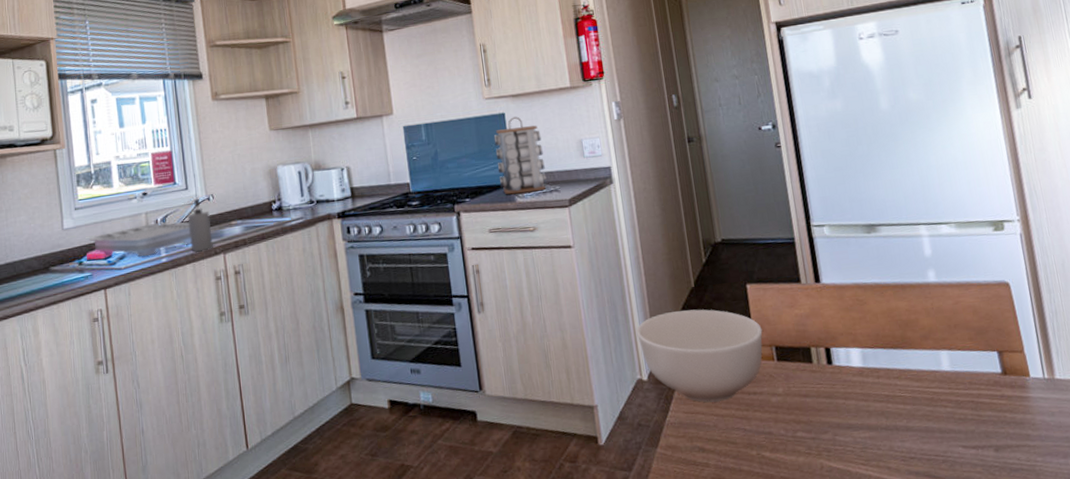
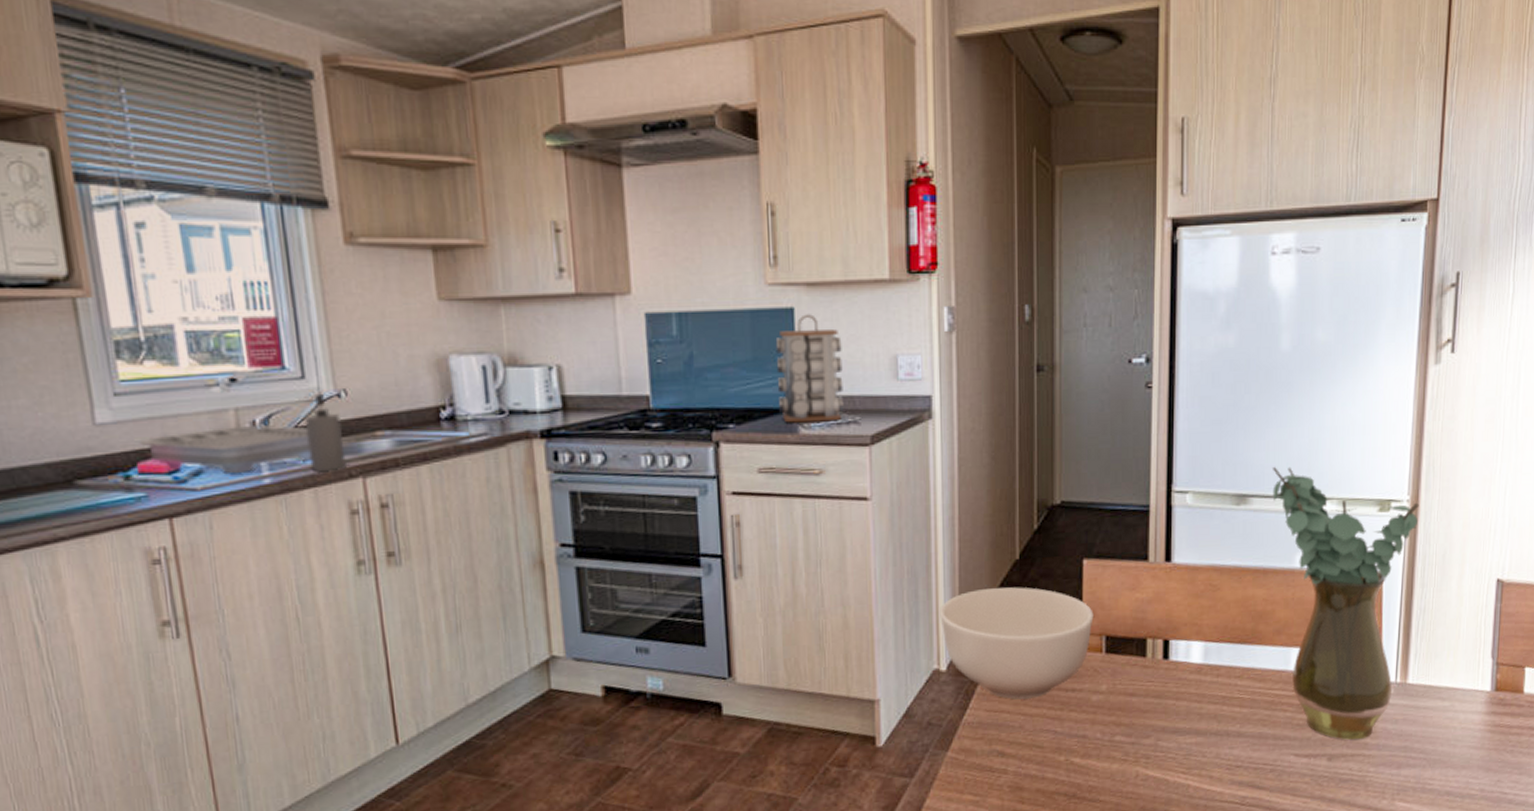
vase: none [892,199,1043,432] -> present [1272,466,1419,740]

